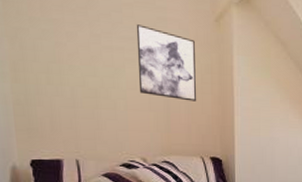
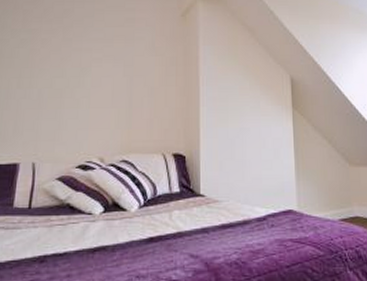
wall art: present [136,24,197,102] -> none [103,26,161,95]

